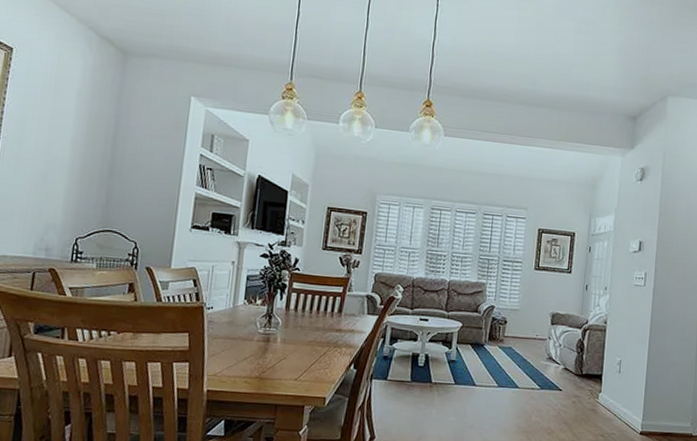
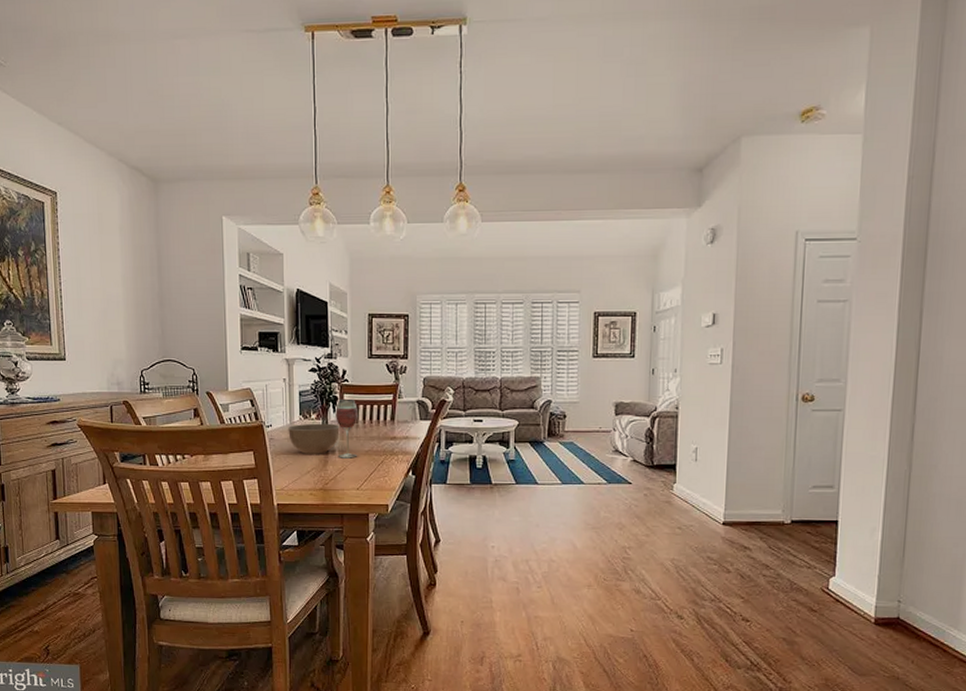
bowl: none [229,308,285,341] -> present [288,423,340,454]
wineglass: none [280,286,306,348] -> present [335,398,359,459]

